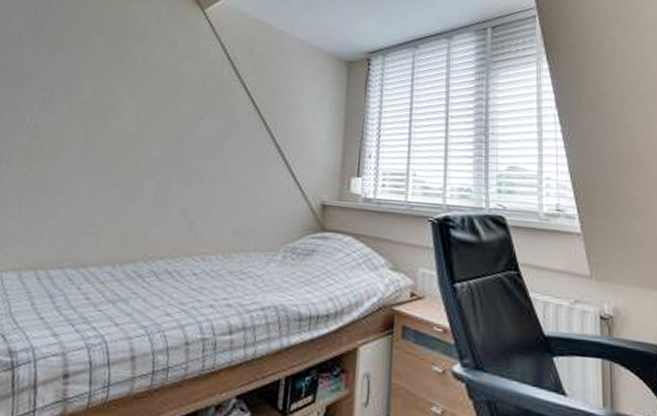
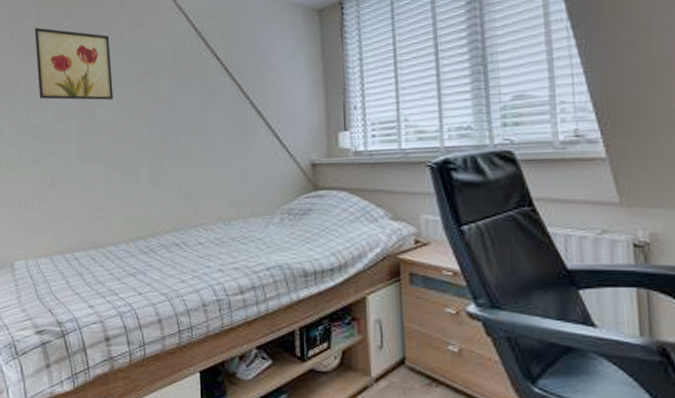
wall art: none [49,27,140,113] -> present [34,27,113,101]

